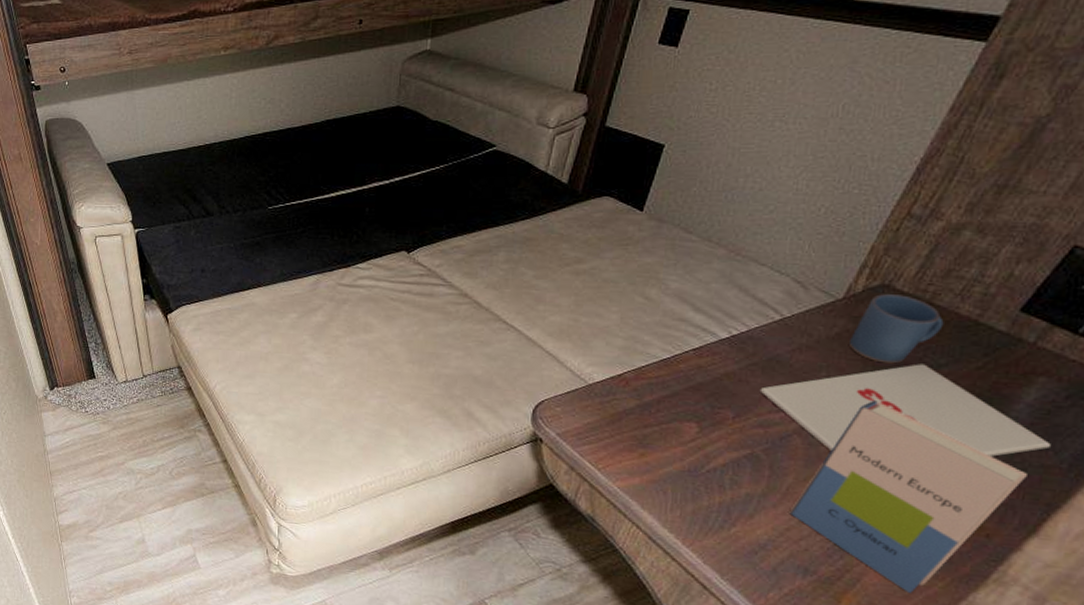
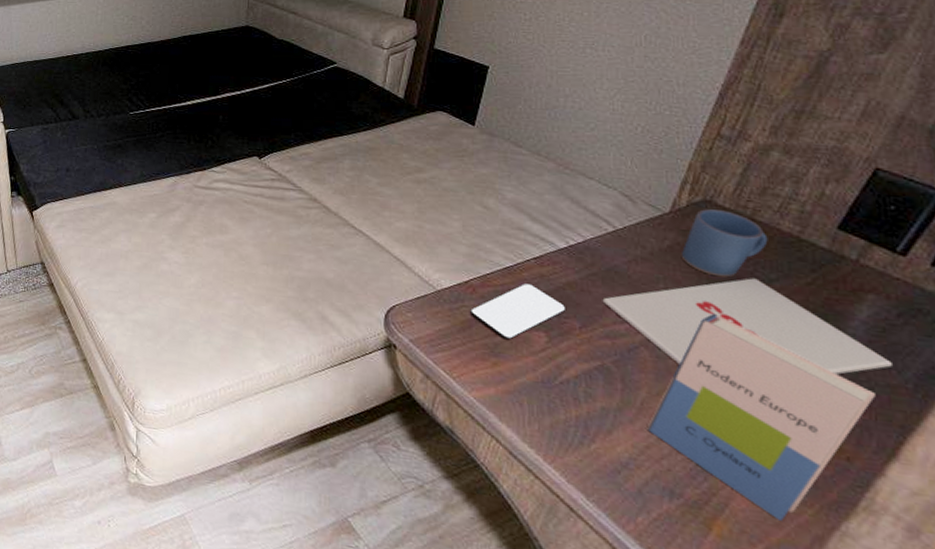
phone: none [620,375,722,431] -> present [469,284,567,340]

